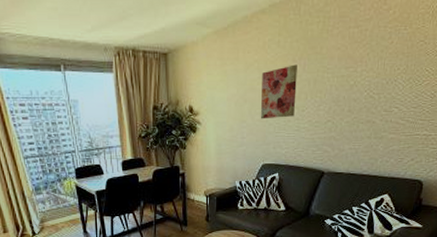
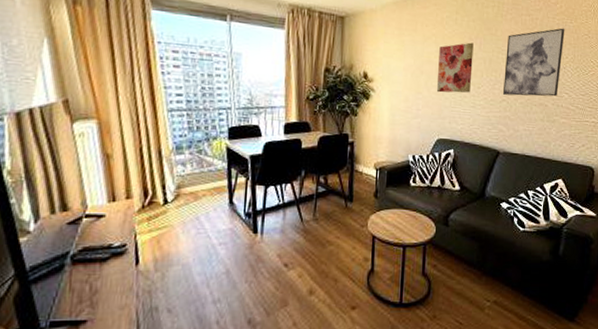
wall art: none [327,36,398,115] -> present [502,28,565,97]

